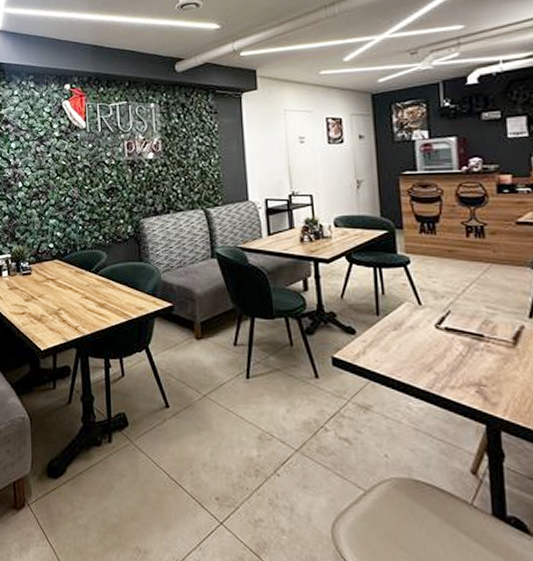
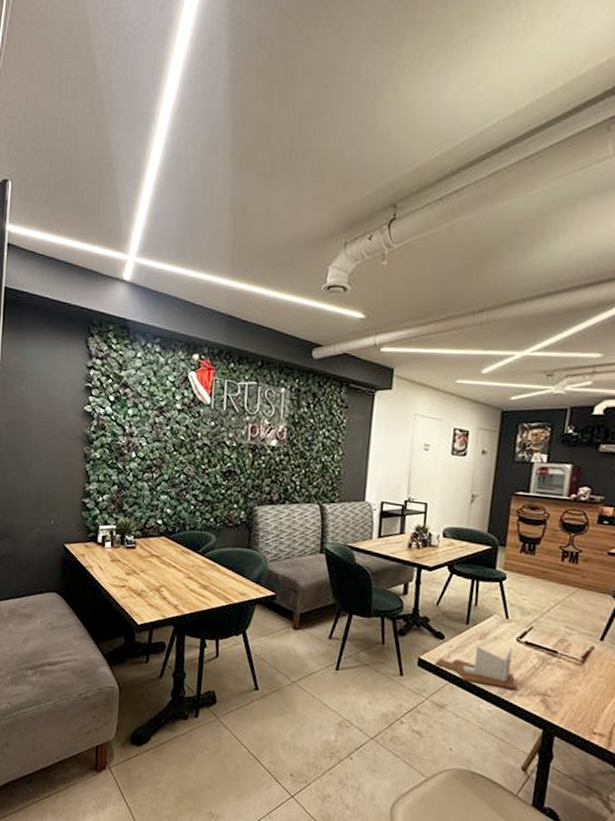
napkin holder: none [350,335,448,382] -> present [434,645,519,690]

